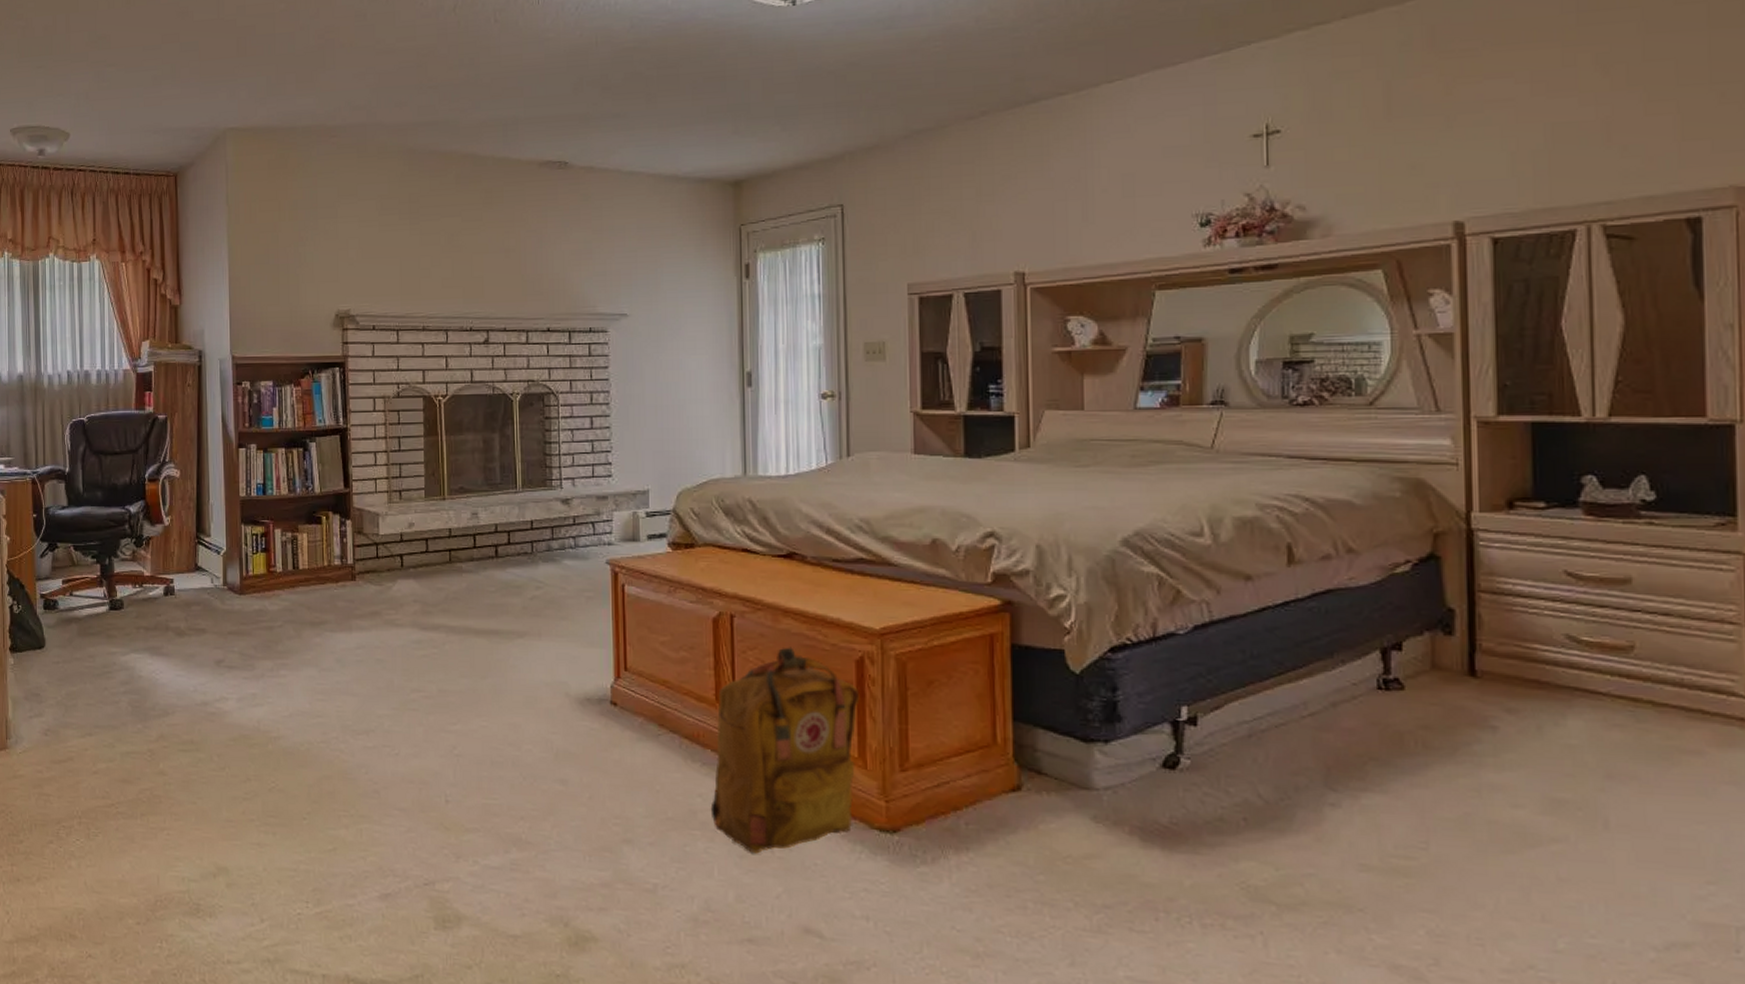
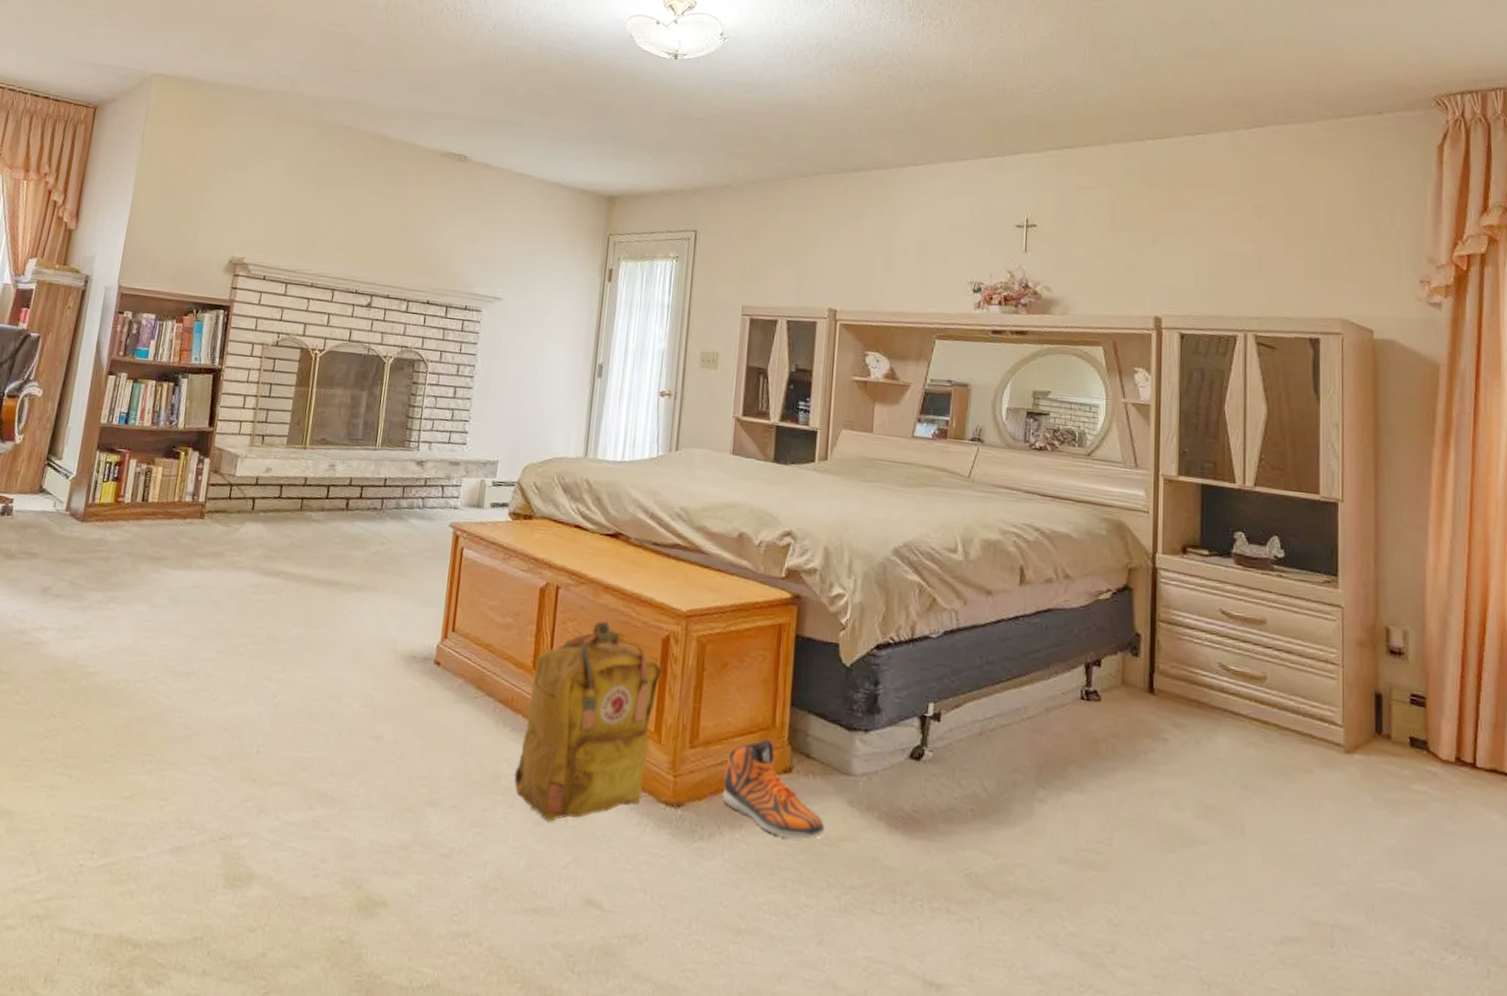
sneaker: none [942,758,1066,859] -> present [722,739,825,839]

